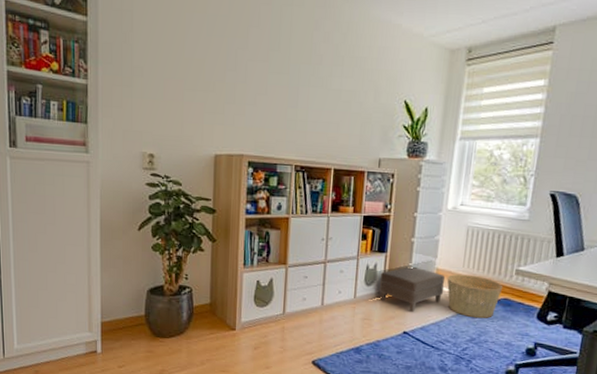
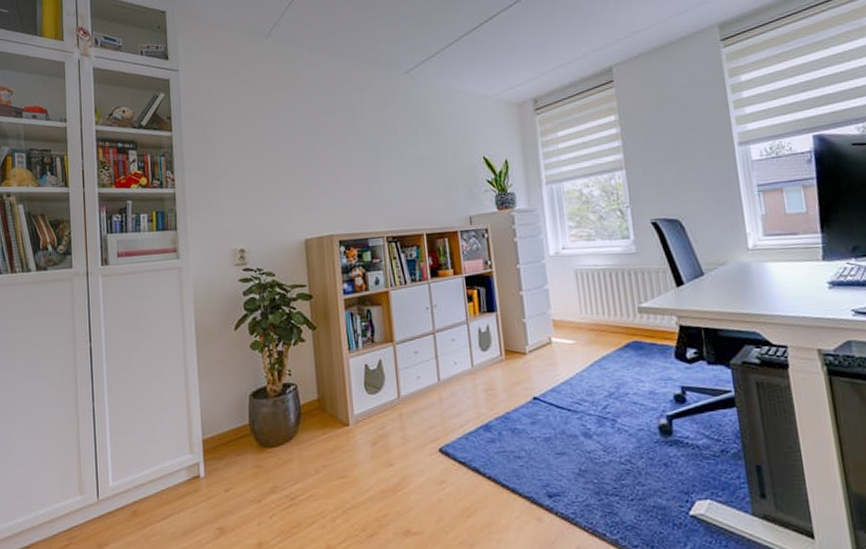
ottoman: present [379,266,446,312] -> none [494,322,567,373]
basket: present [447,274,503,319] -> none [566,320,629,369]

